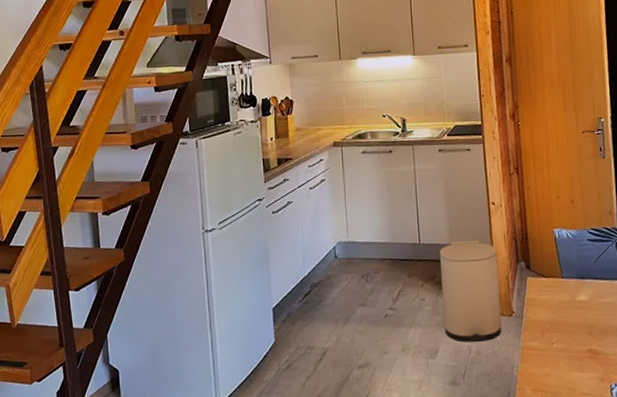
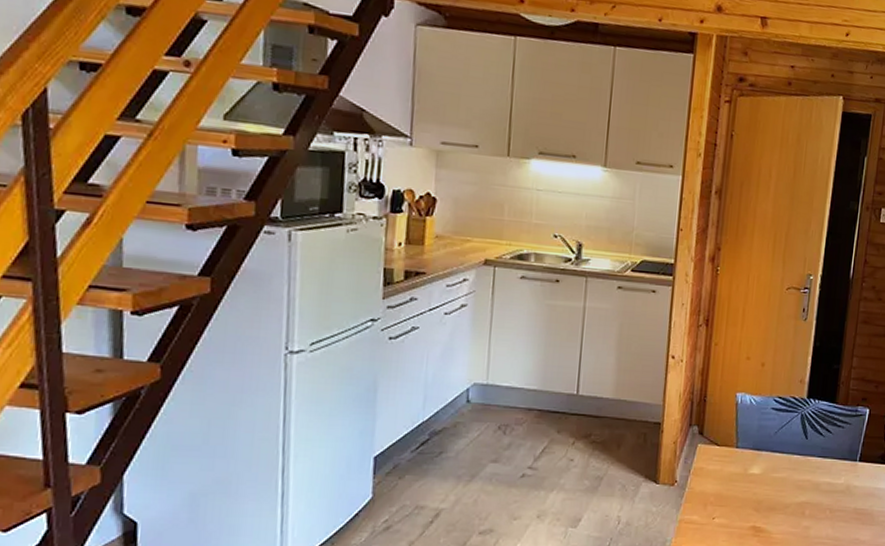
pedal bin: present [439,239,502,342] -> none [592,395,668,512]

